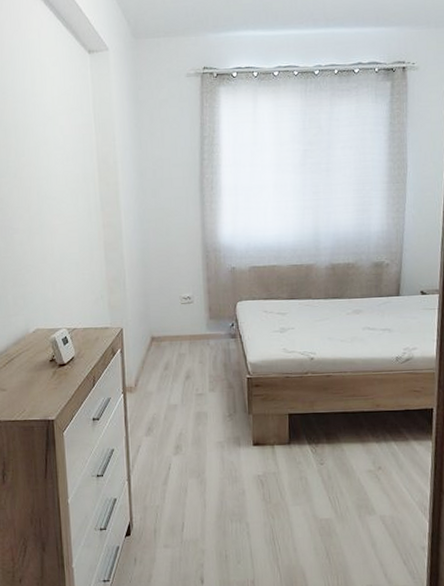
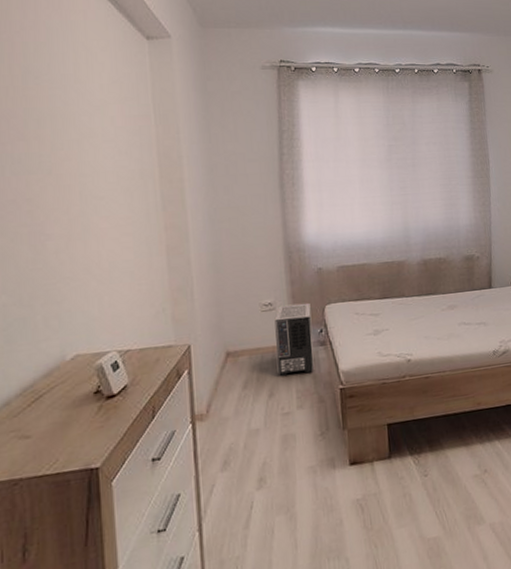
air purifier: none [192,298,226,362] -> present [274,303,315,376]

